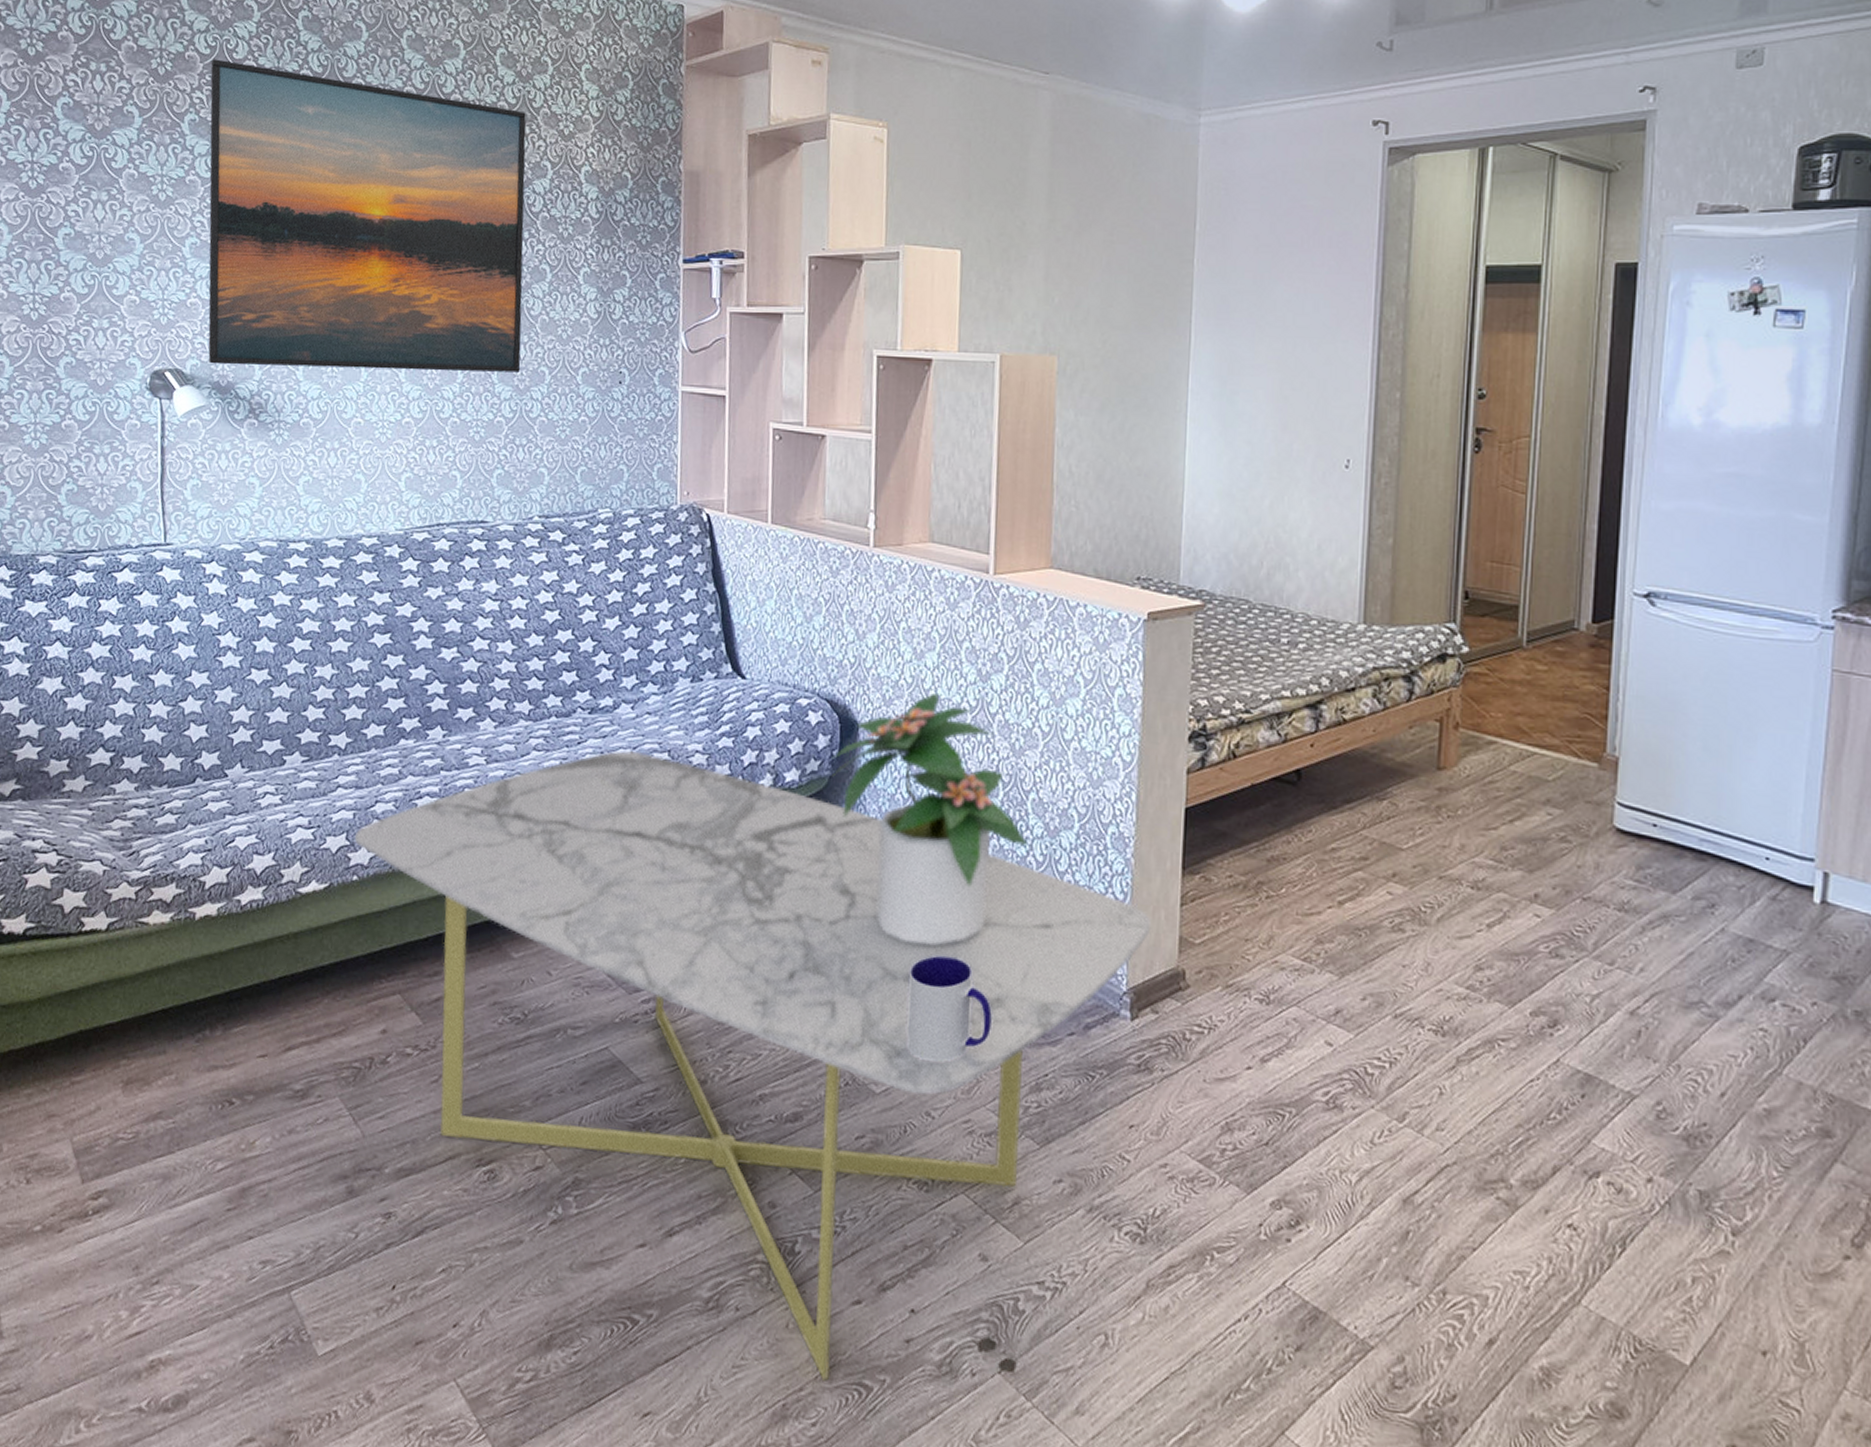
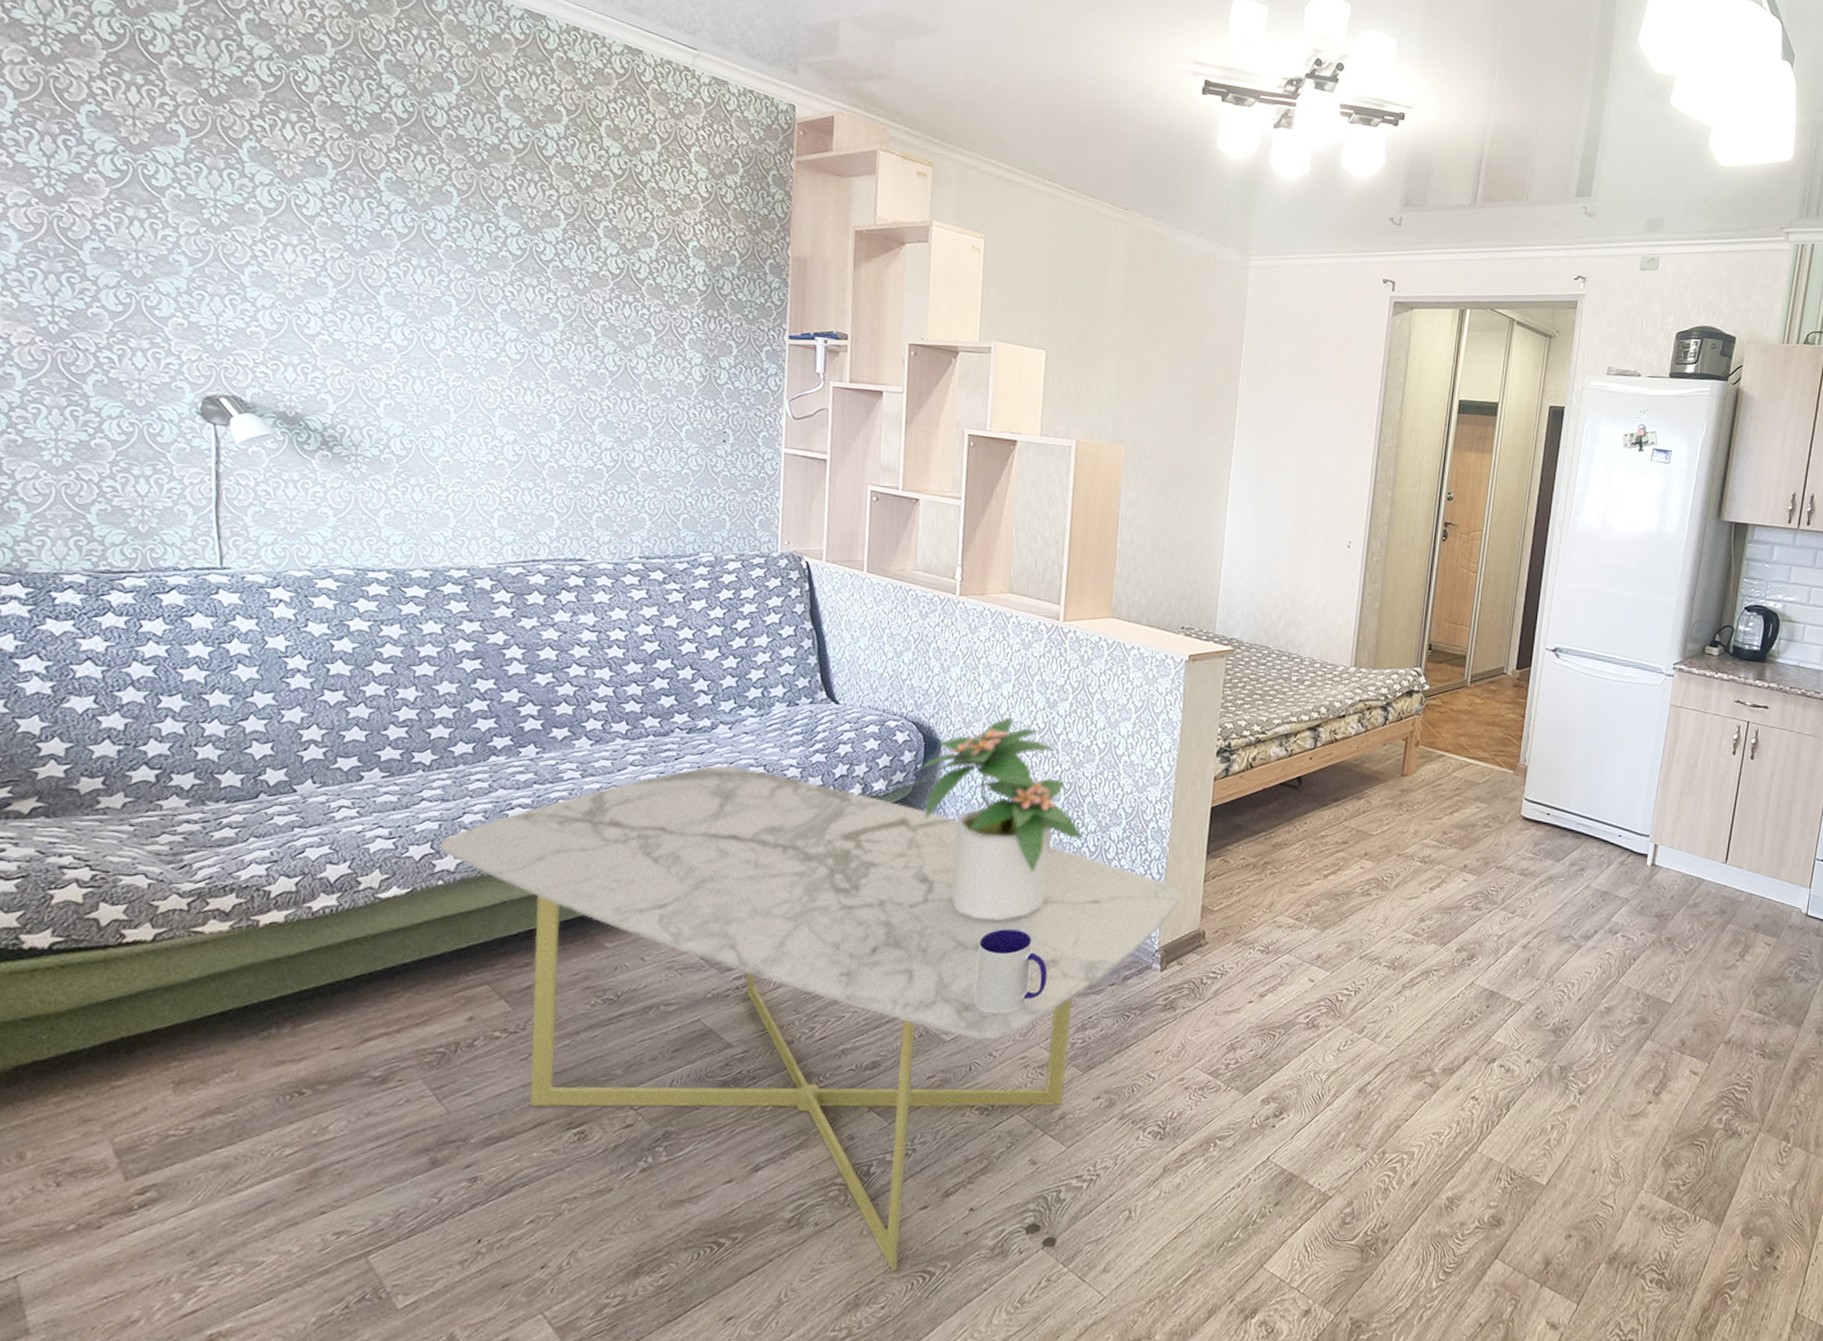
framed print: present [208,59,526,373] -> none [272,88,633,425]

